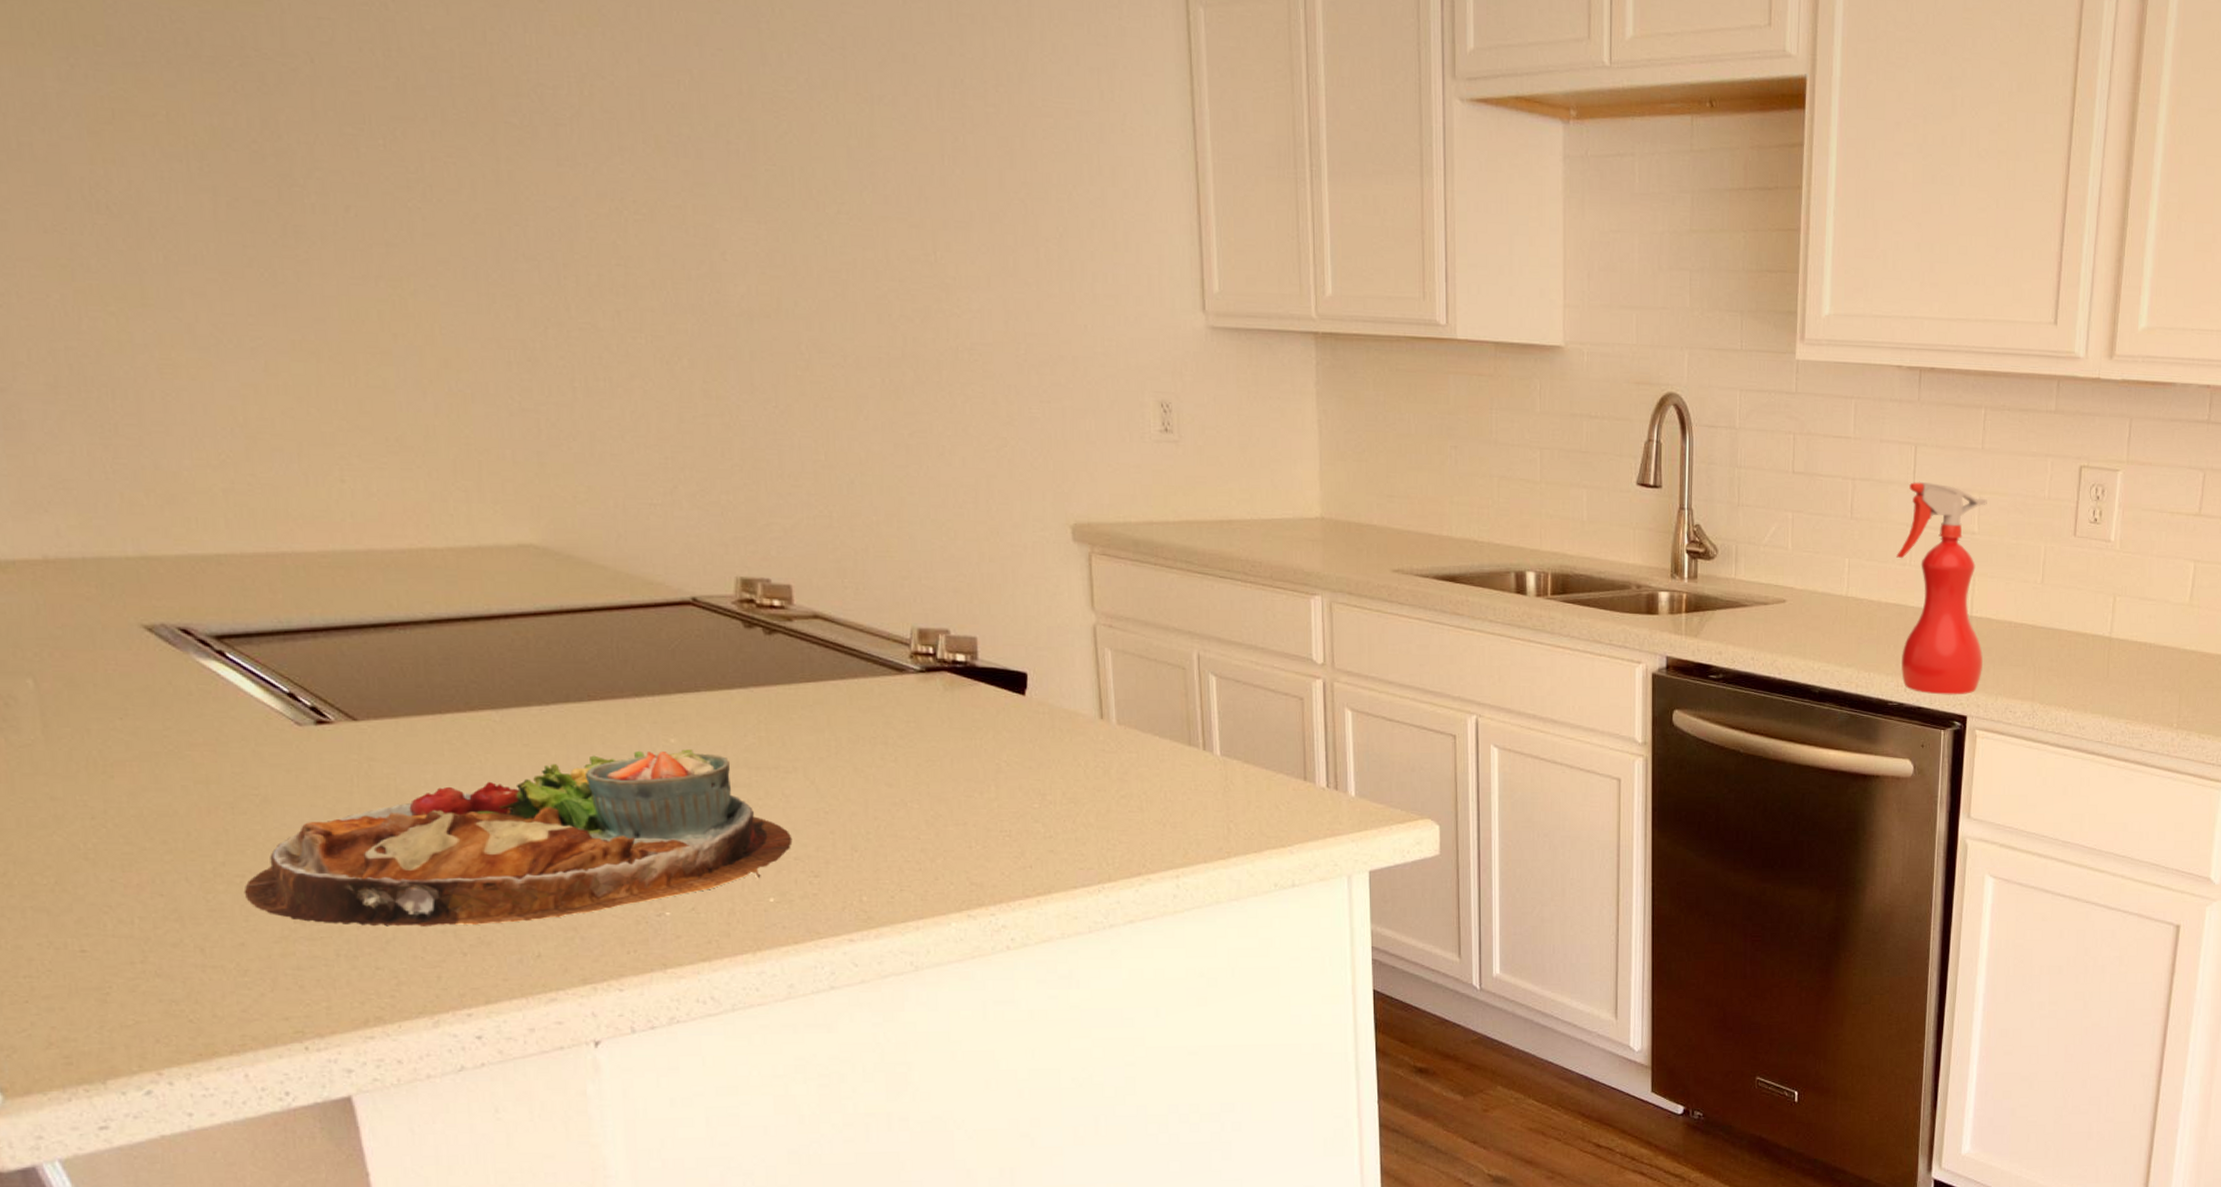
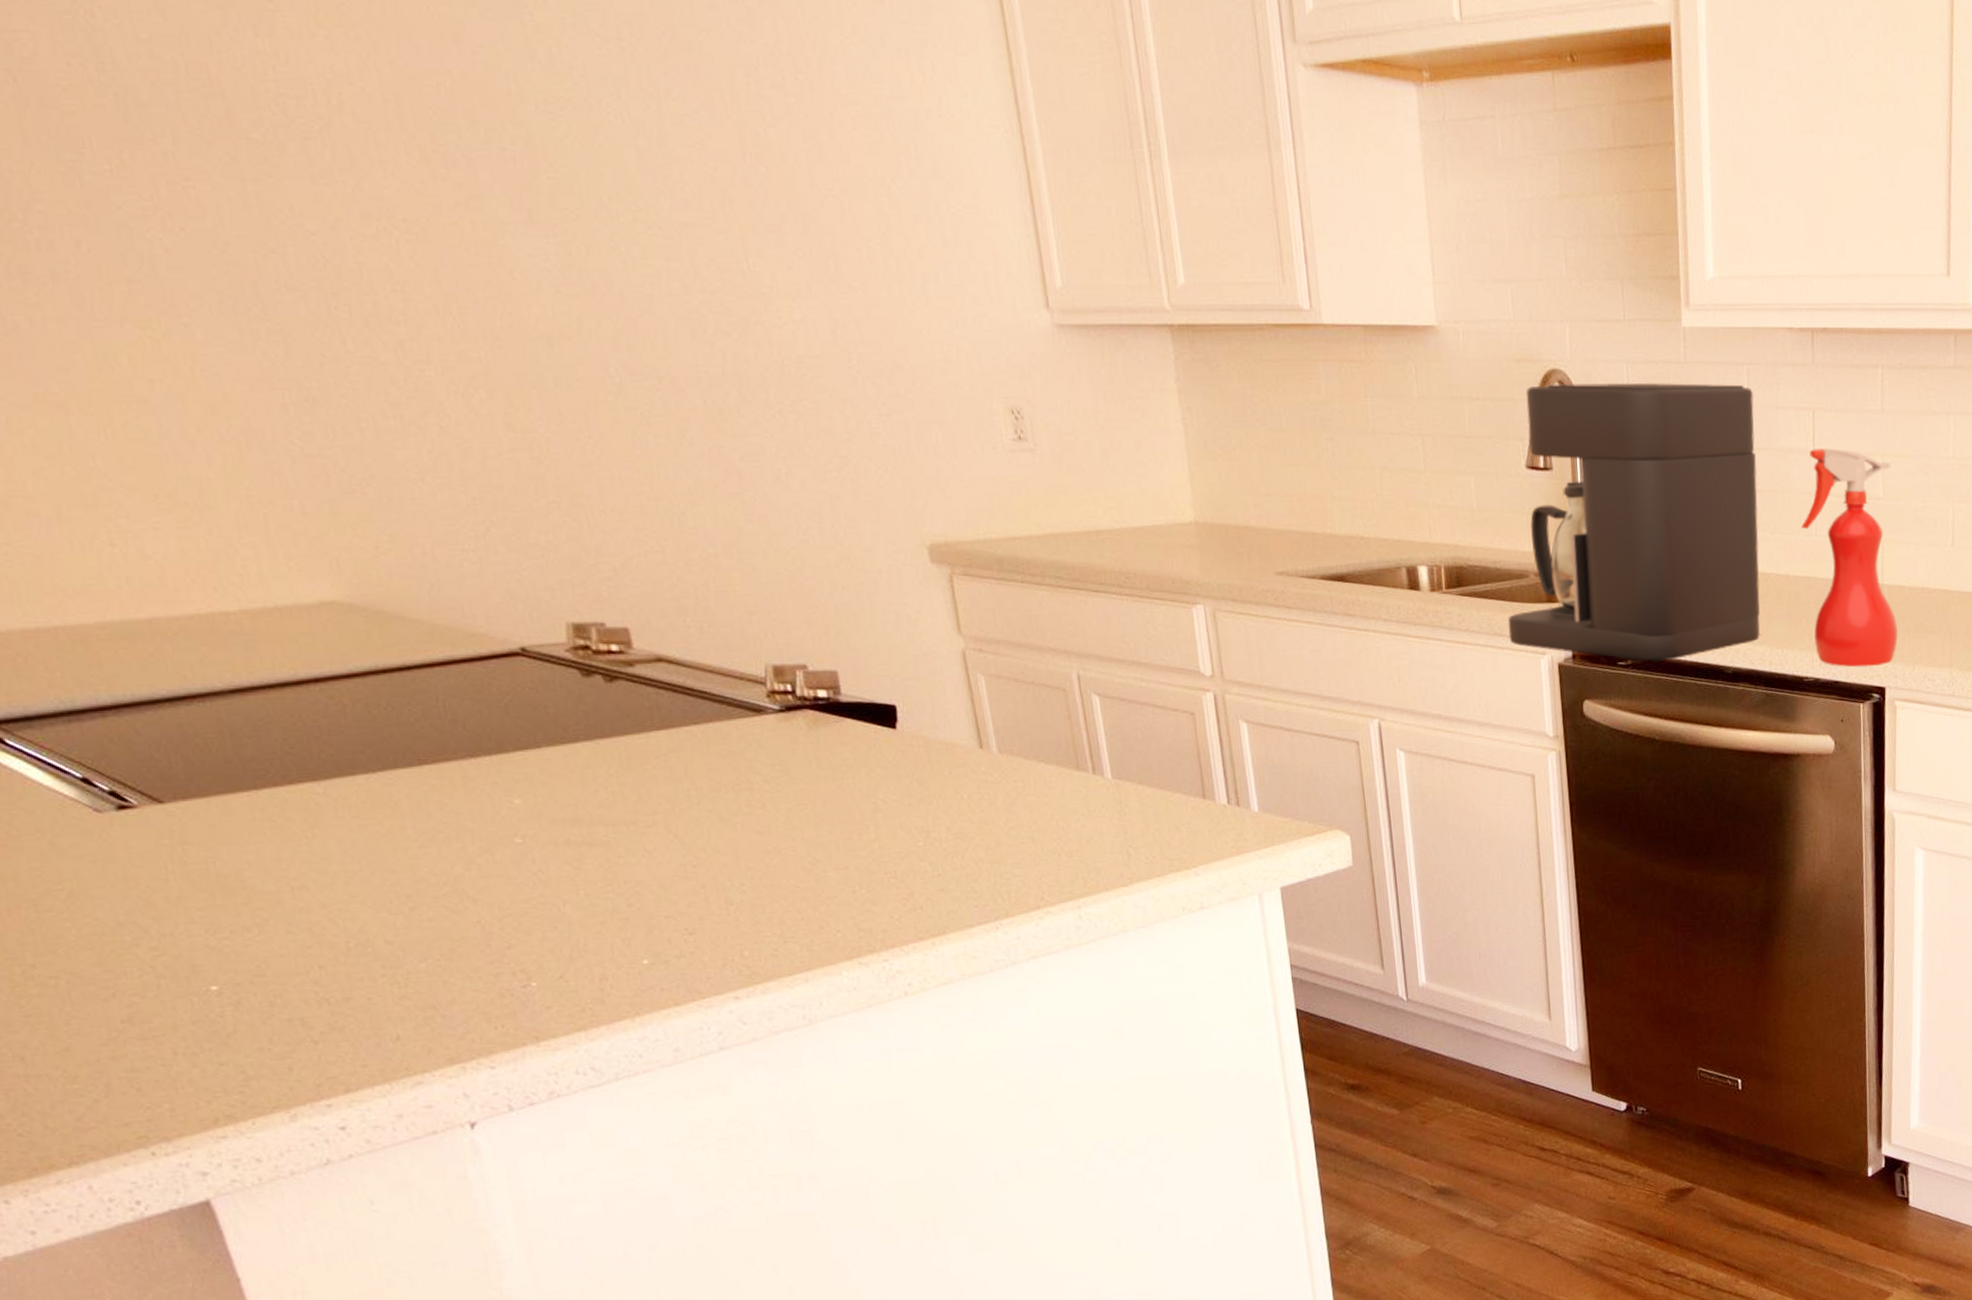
food platter: present [243,749,793,927] -> none [60,809,661,1021]
coffee maker: none [1607,406,1860,678] -> present [1507,382,1760,662]

